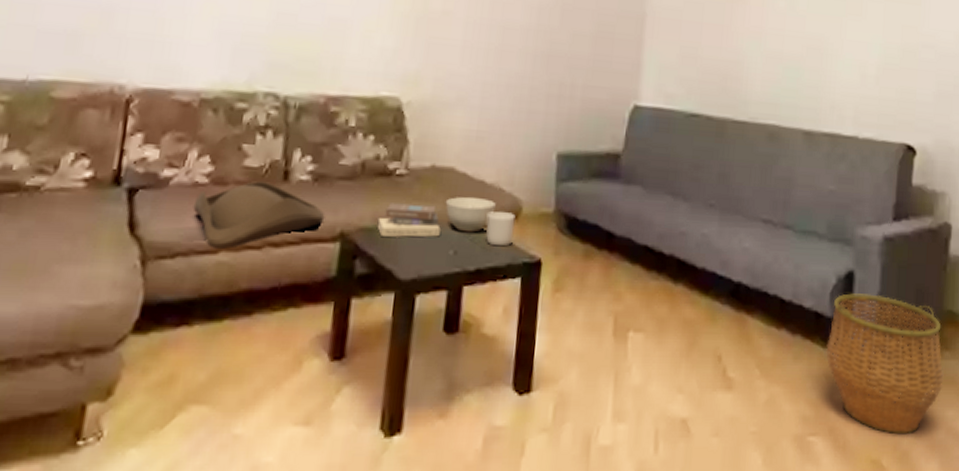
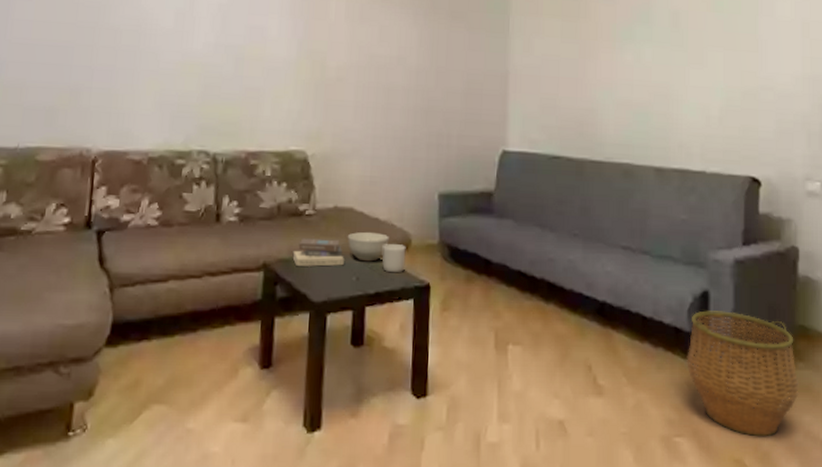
tricorn hat: present [193,180,325,250] -> none [147,222,251,279]

